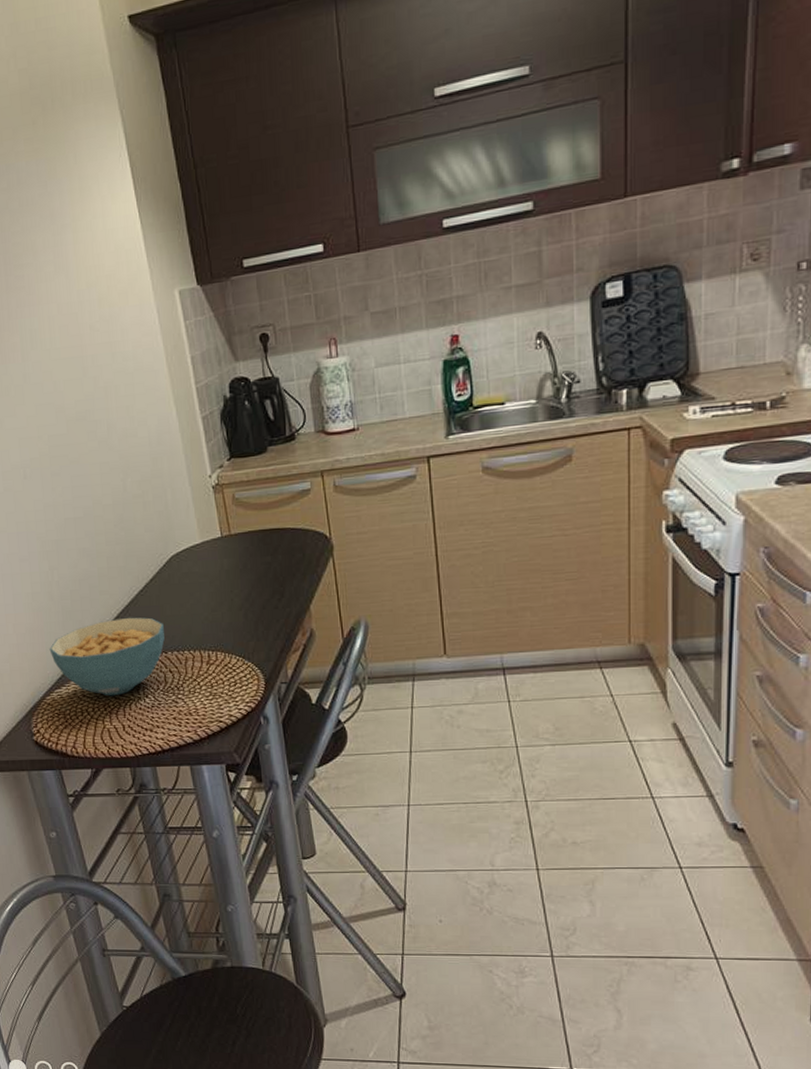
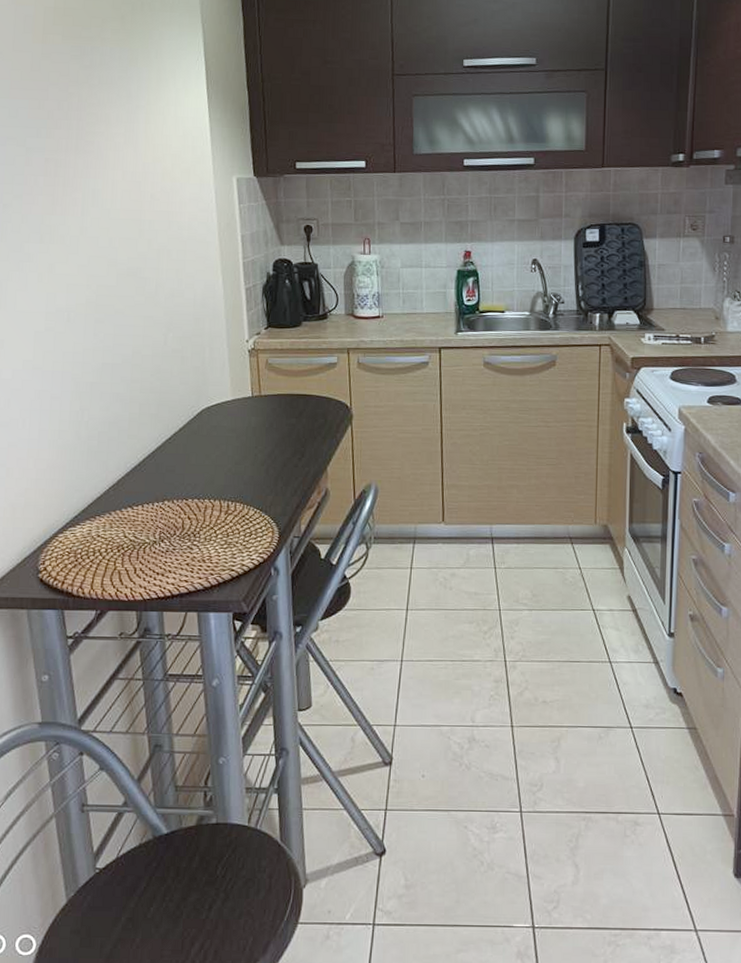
cereal bowl: present [49,617,165,696] -> none [69,462,187,538]

